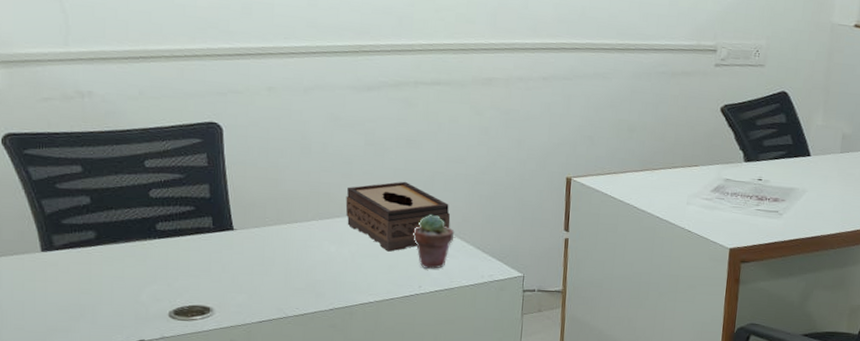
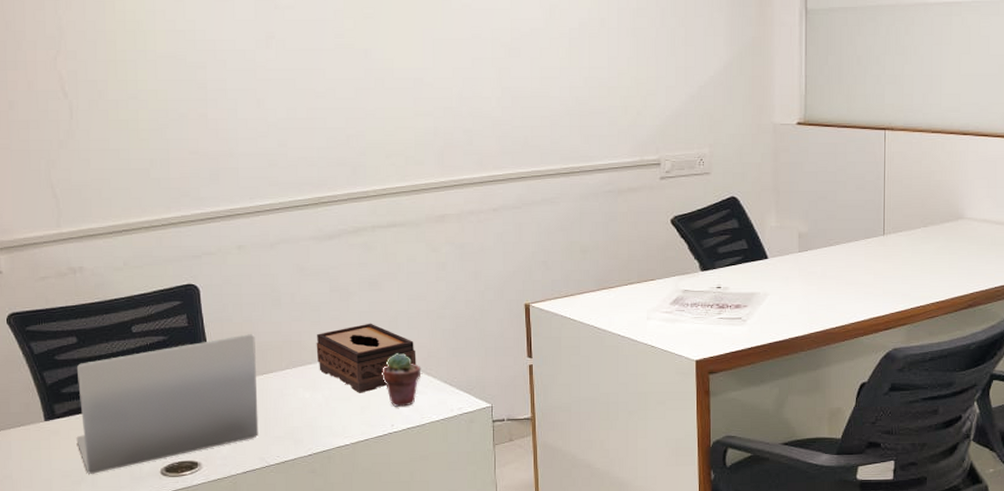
laptop: none [76,180,281,311] -> present [76,334,259,474]

